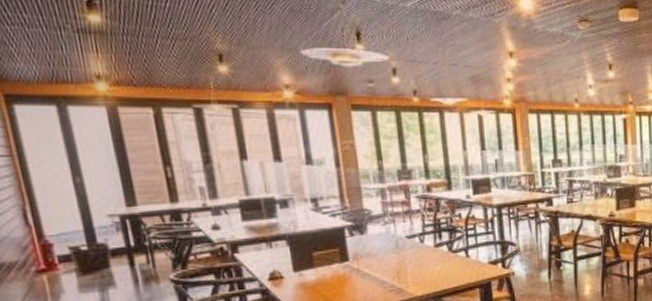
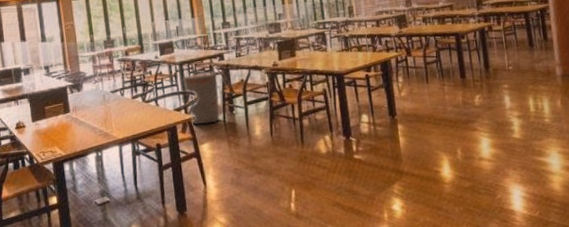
trash can: none [501,217,545,282] -> present [183,70,220,125]

